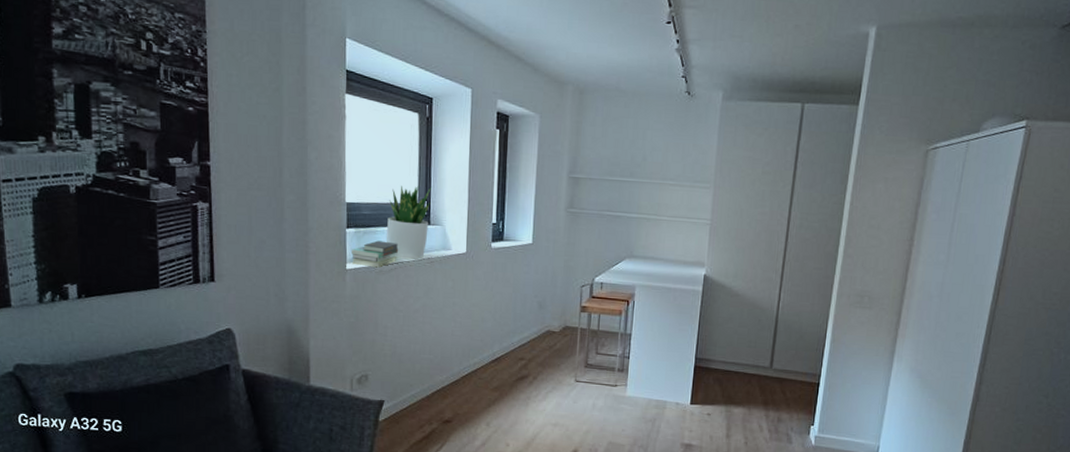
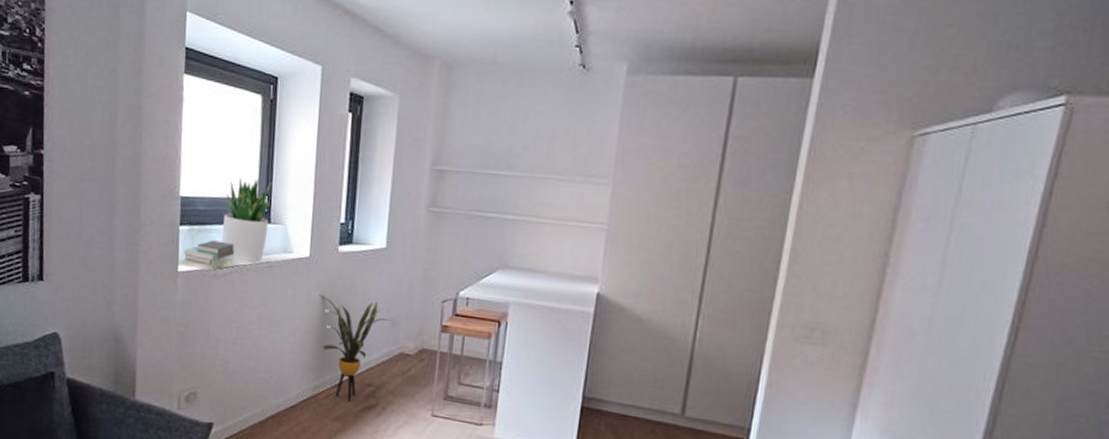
house plant: none [476,284,538,374] -> present [319,294,390,402]

